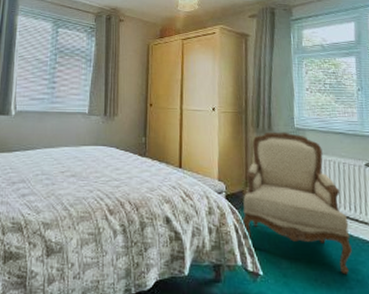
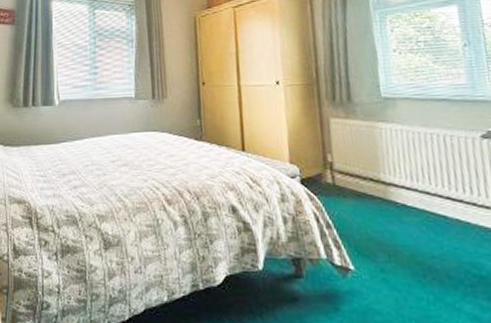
armchair: present [242,132,352,275] -> none [322,102,471,270]

